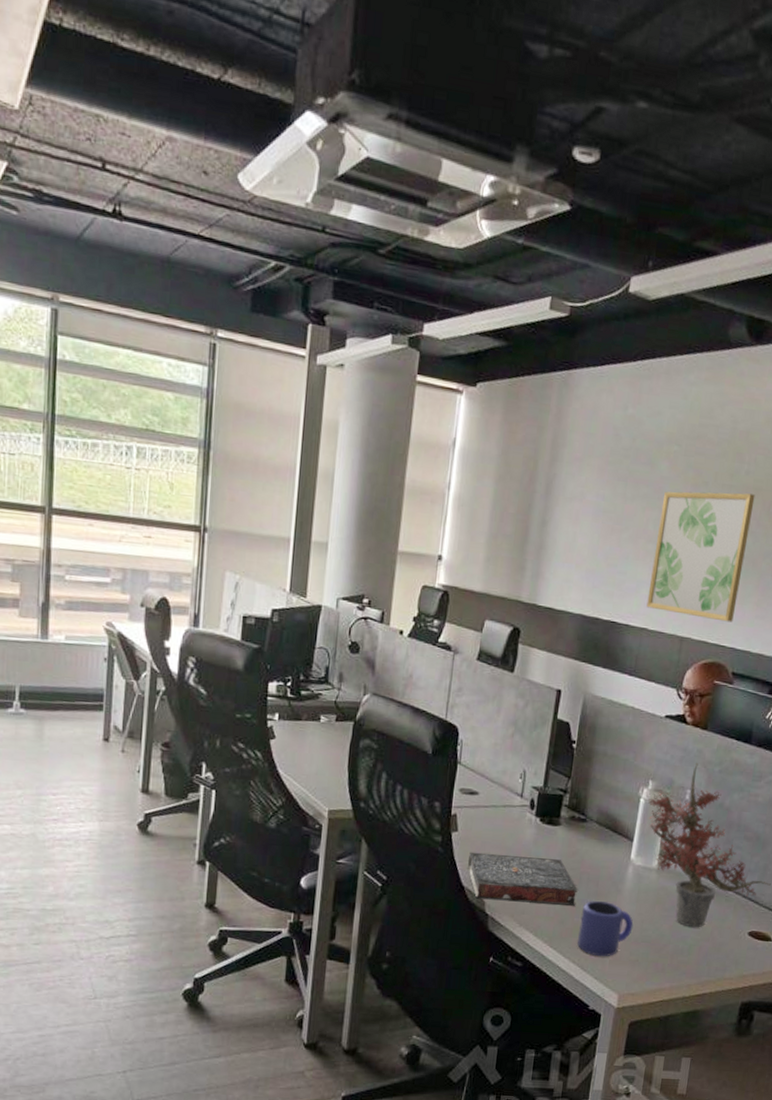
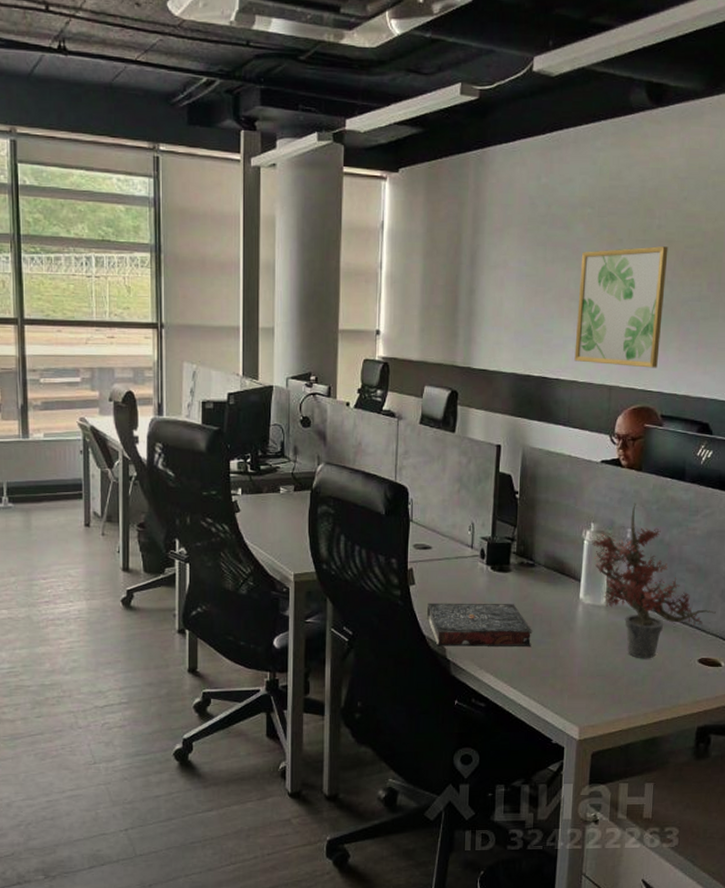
mug: present [577,900,634,957] -> none [536,639,588,693]

